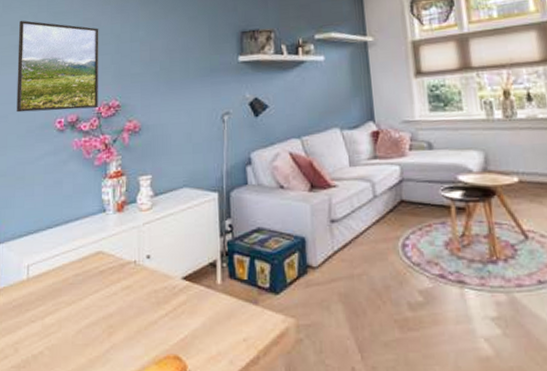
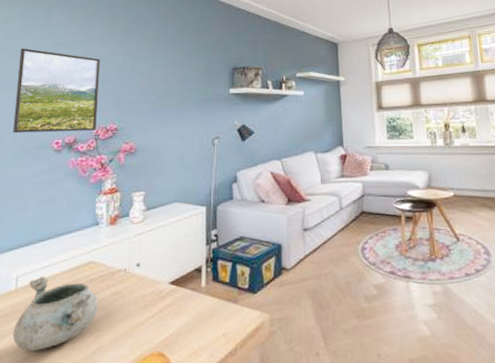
decorative bowl: none [27,267,109,346] -> present [12,277,98,352]

